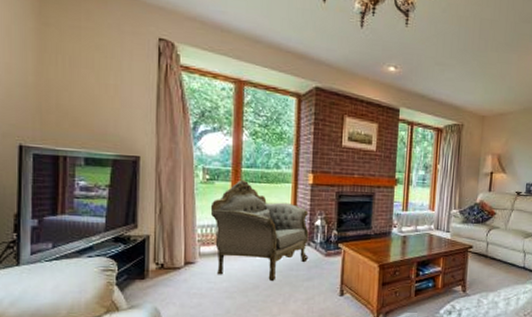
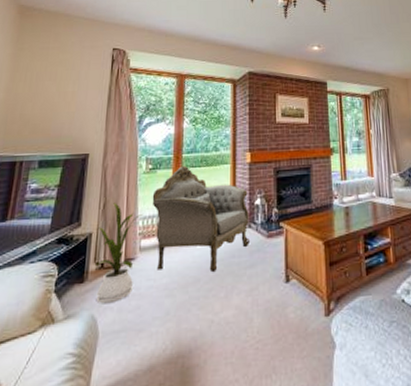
house plant: none [156,209,202,299] -> present [96,203,144,304]

